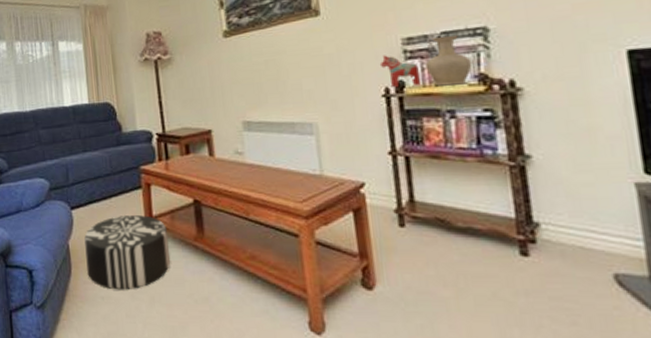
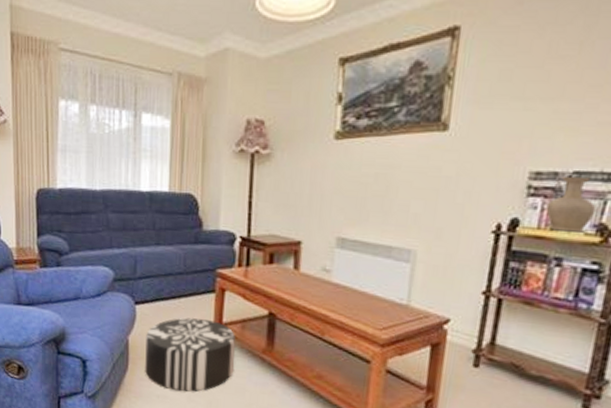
decorative figurine: present [379,55,422,88] -> none [498,187,539,228]

